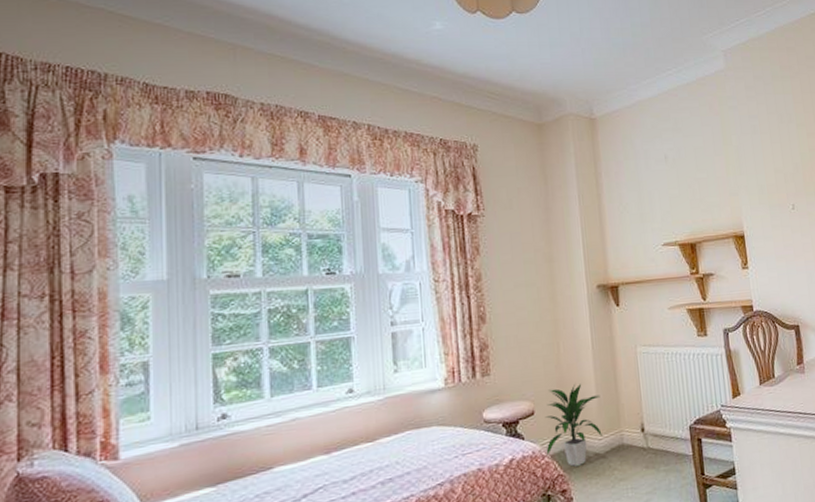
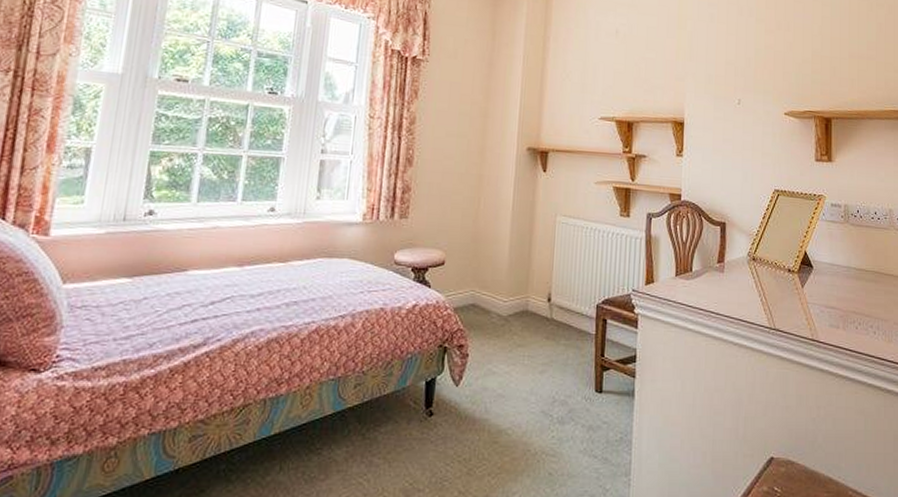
indoor plant: present [544,384,602,467] -> none [449,242,512,324]

